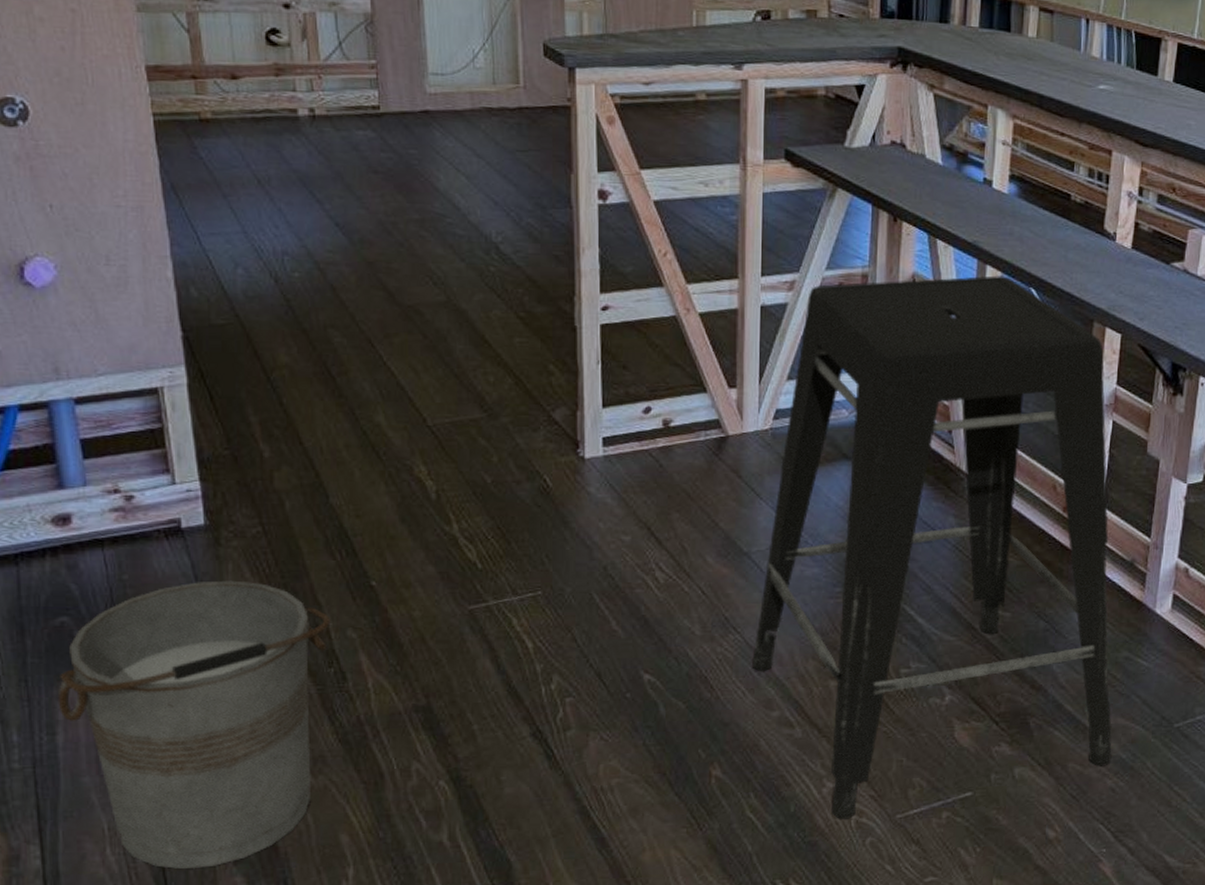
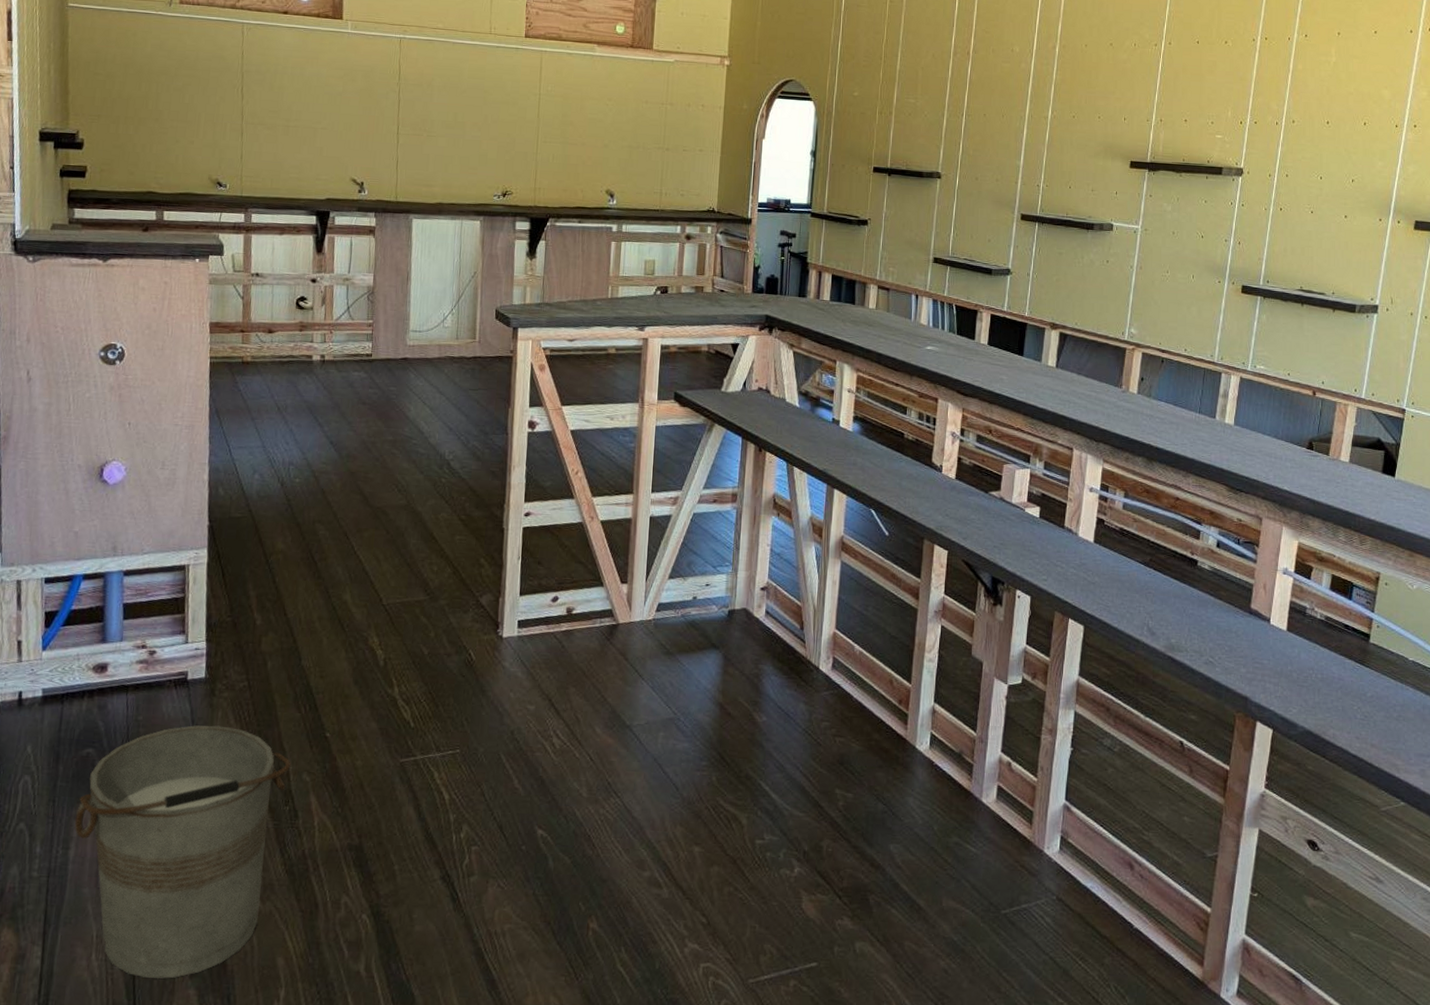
stool: present [752,275,1112,819] -> none [629,498,944,980]

